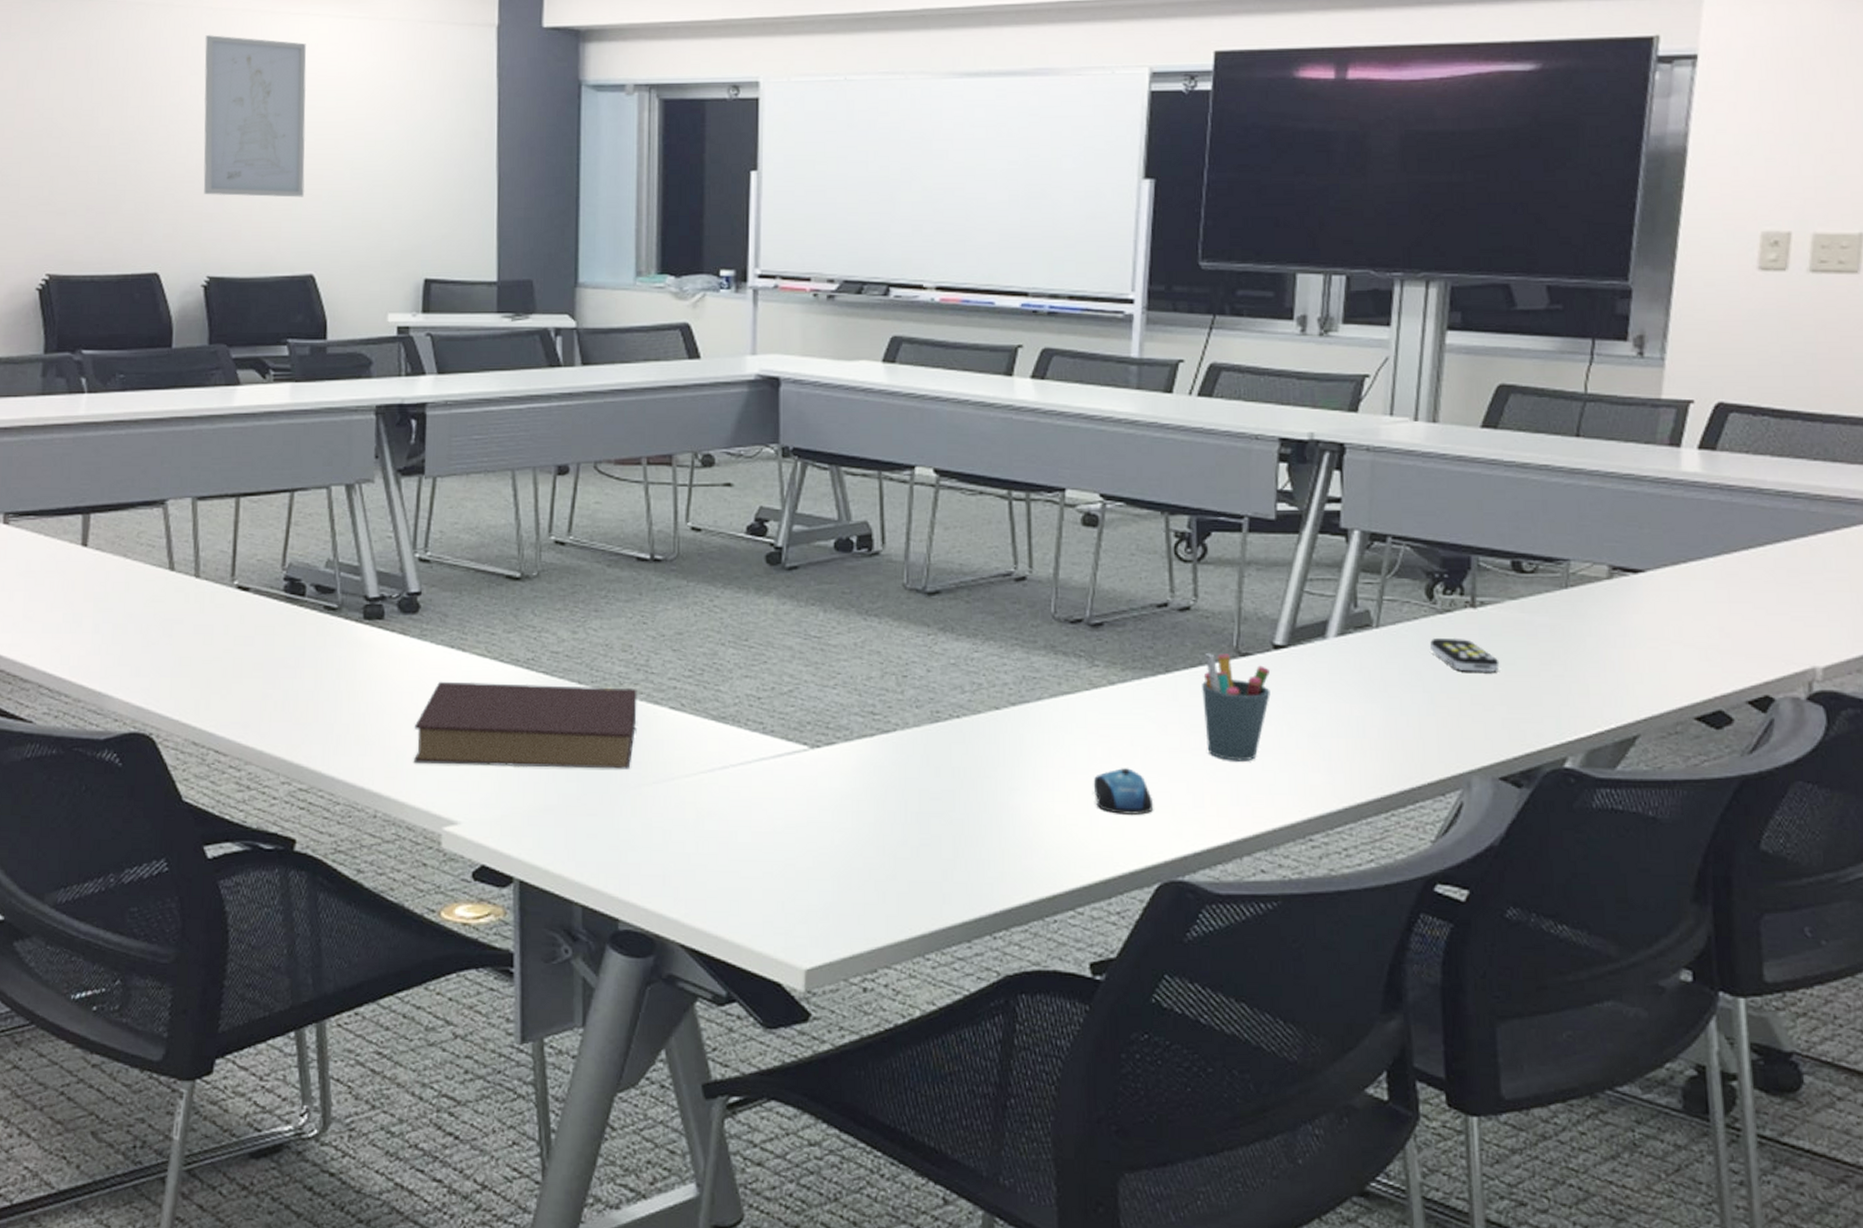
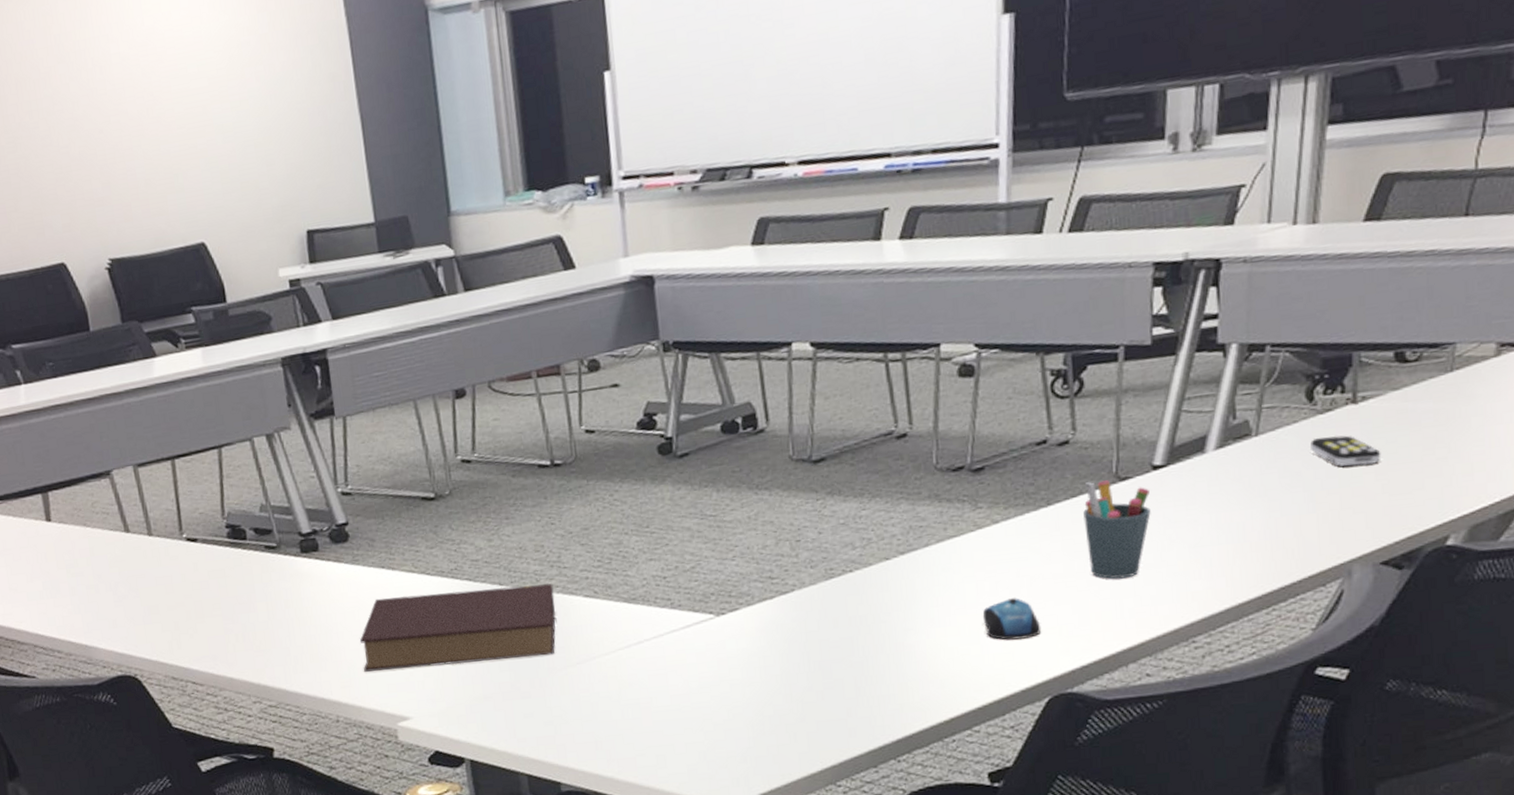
wall art: present [203,34,307,198] -> none [64,12,183,181]

